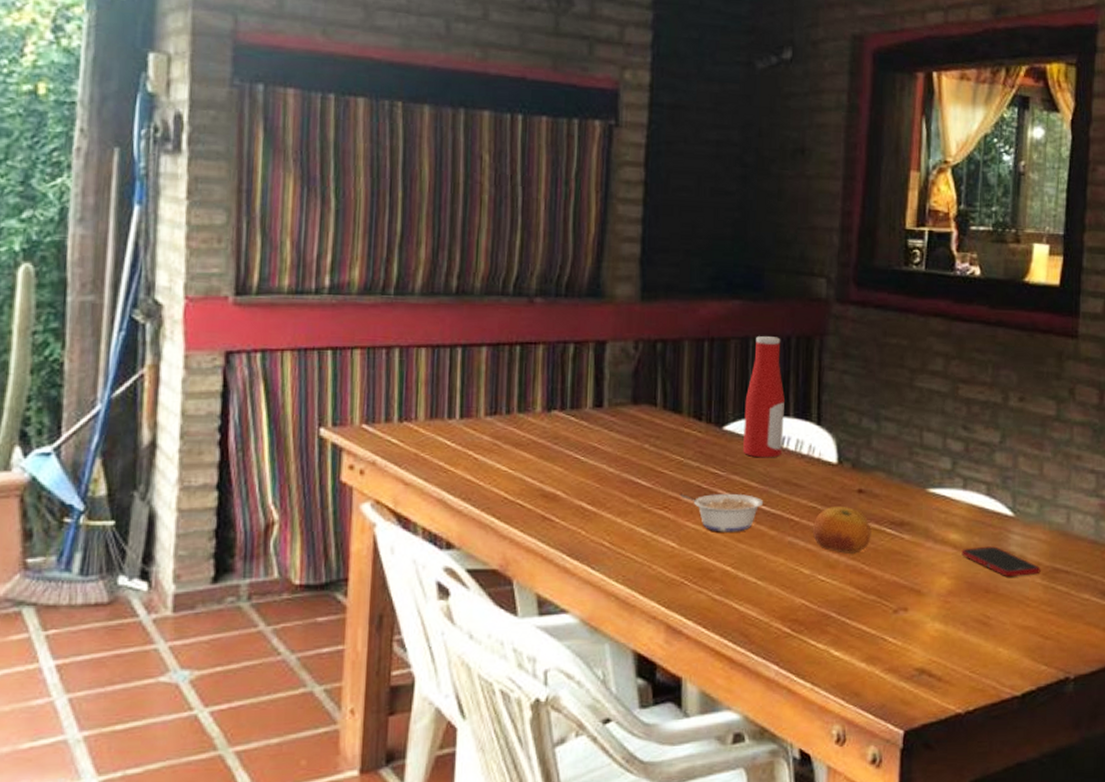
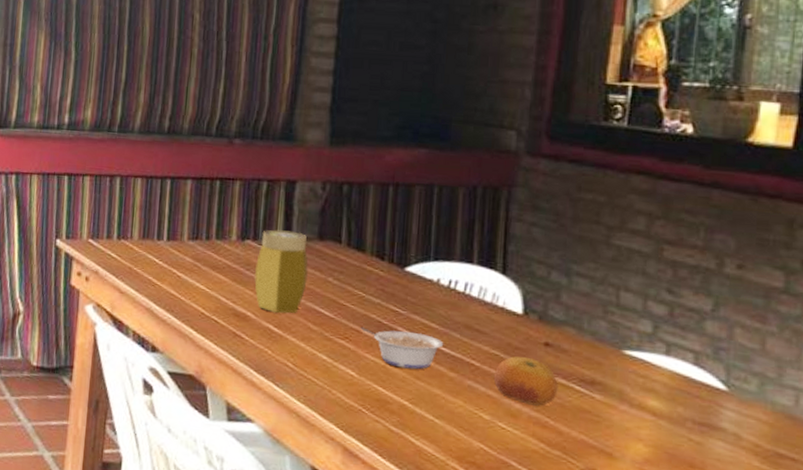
jar: none [563,396,622,489] -> present [254,229,308,313]
bottle: present [743,336,785,458] -> none [424,184,469,302]
cell phone: present [961,546,1041,577] -> none [662,417,759,457]

